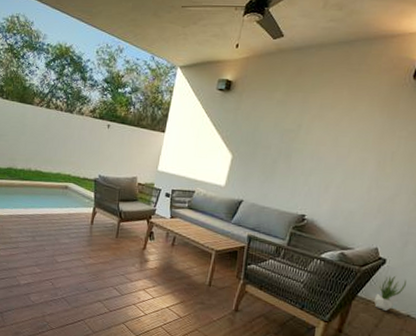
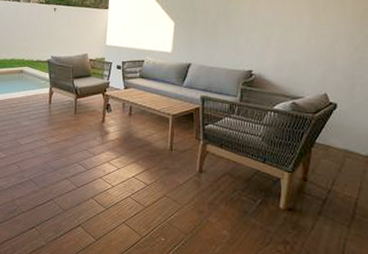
potted plant: present [374,276,406,312] -> none [333,119,360,155]

